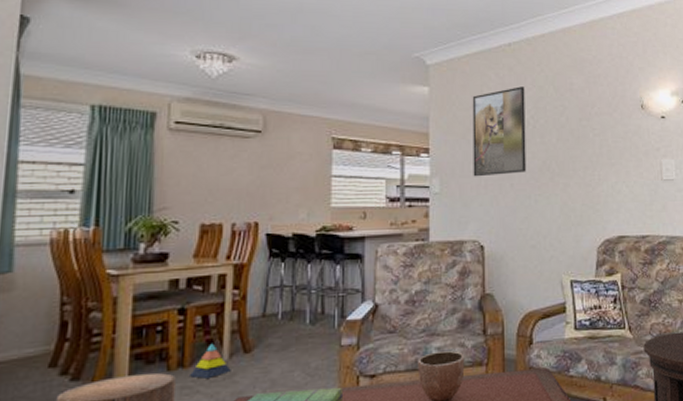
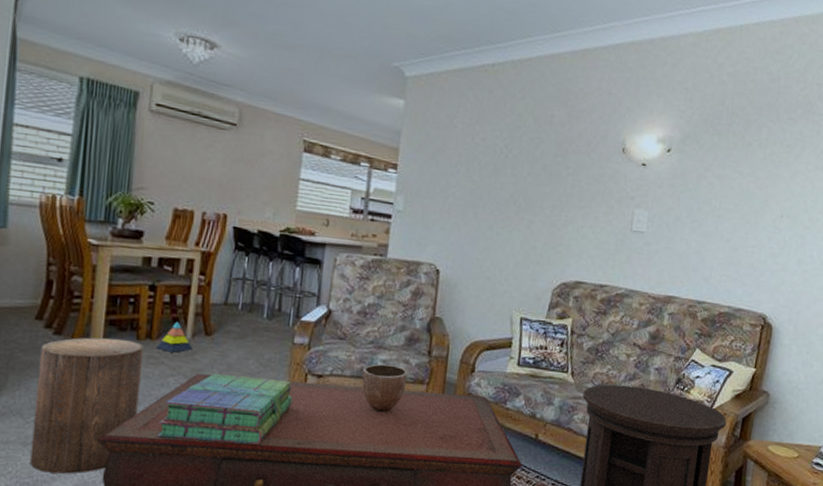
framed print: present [472,86,527,177] -> none [438,111,503,203]

